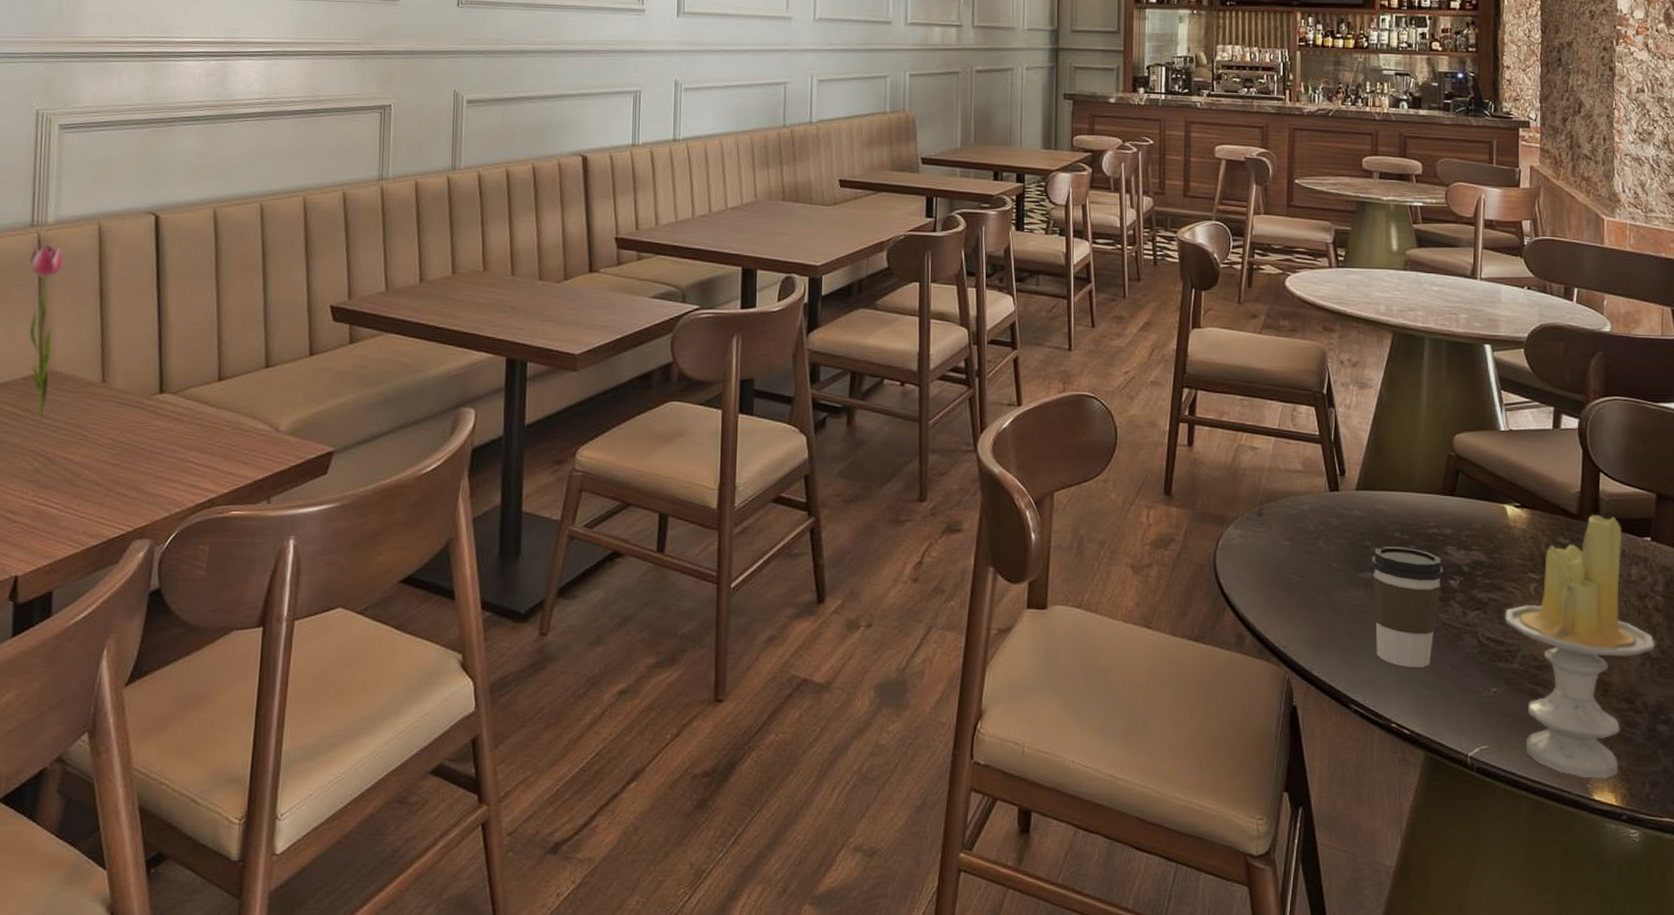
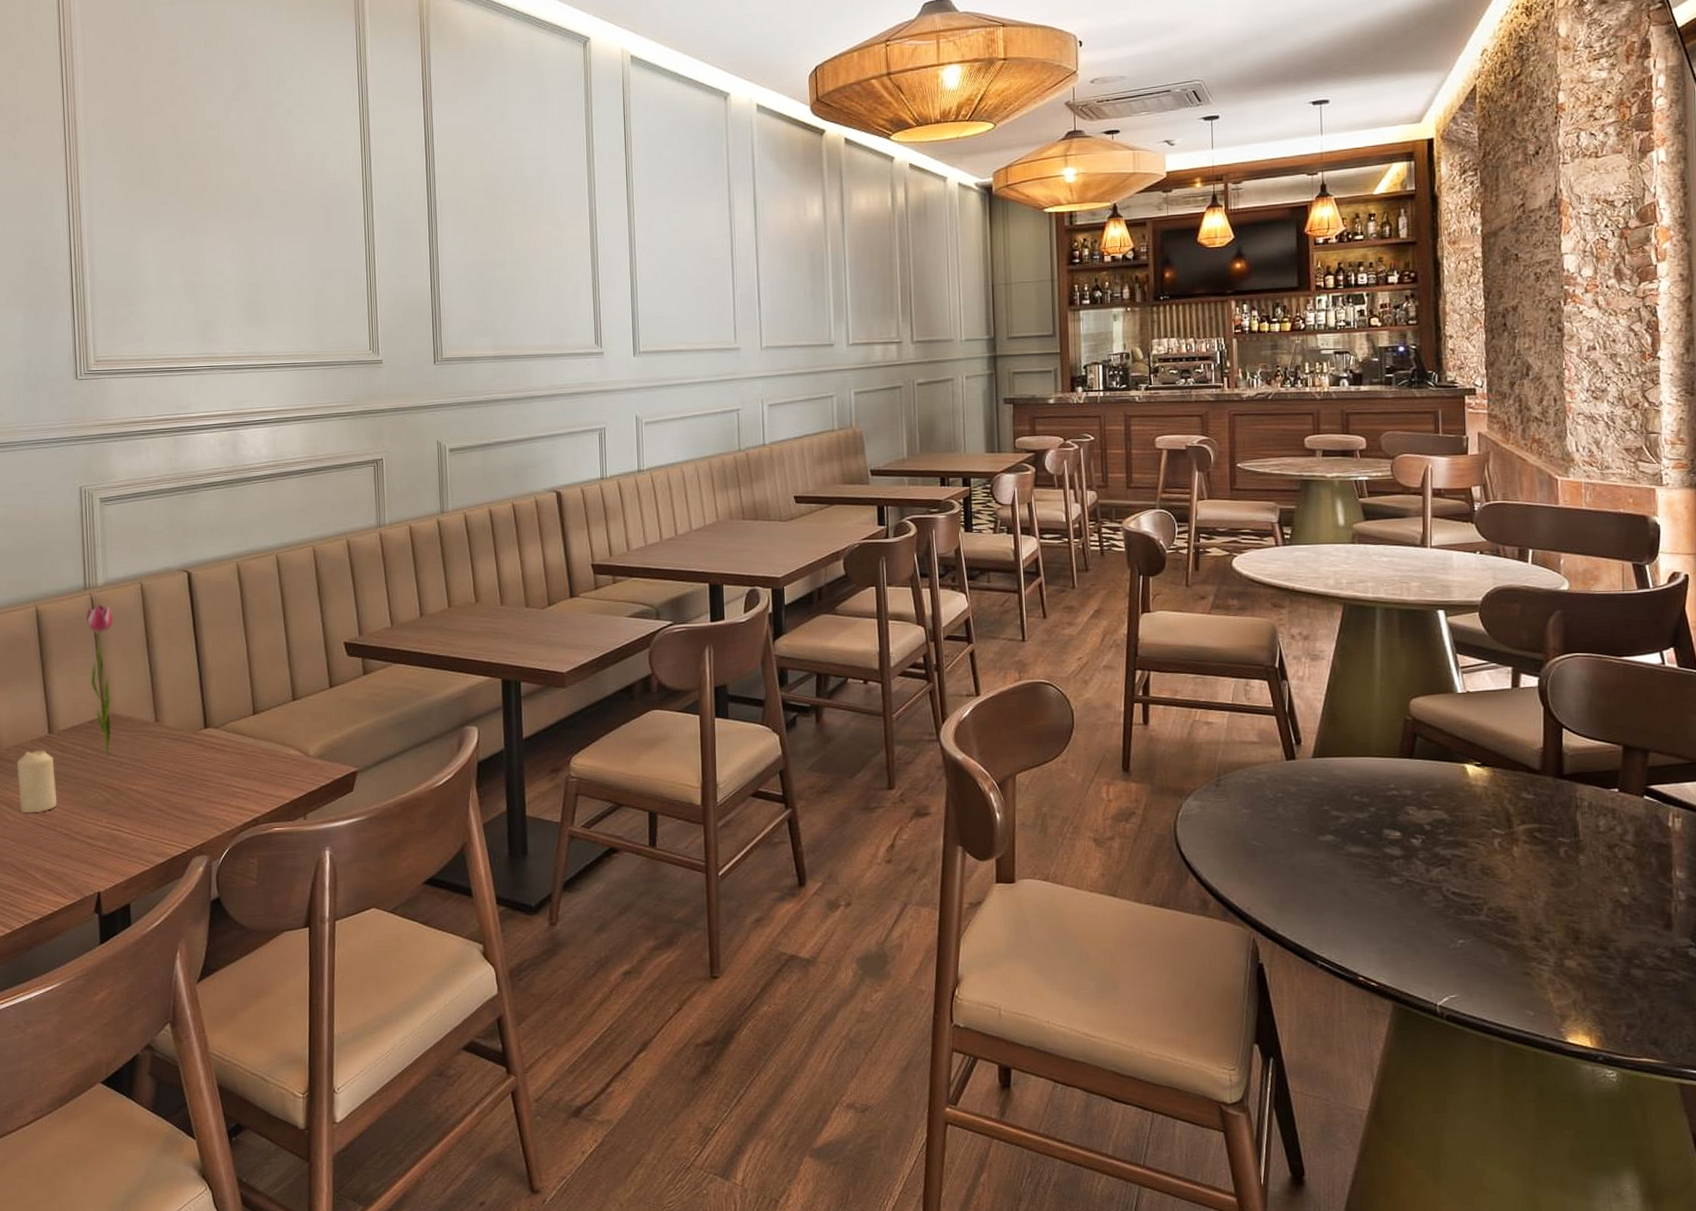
coffee cup: present [1371,546,1444,667] -> none [1331,809,1405,923]
candle: present [1505,515,1655,779] -> none [1469,770,1627,1023]

